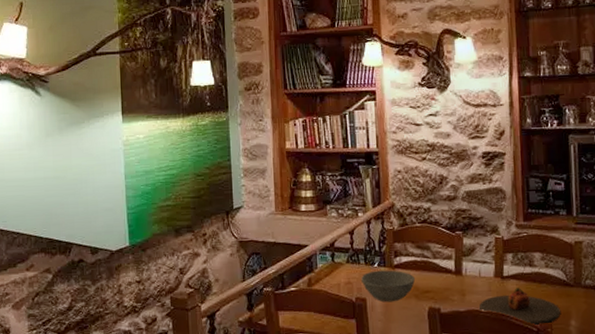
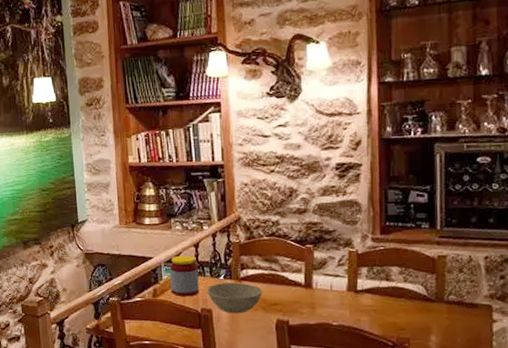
jar: none [324,242,354,286] -> present [169,255,199,297]
plate: present [479,288,560,325] -> none [331,302,419,339]

